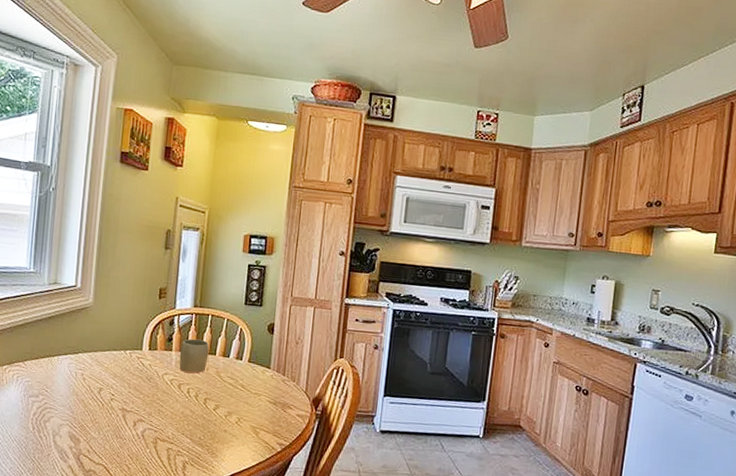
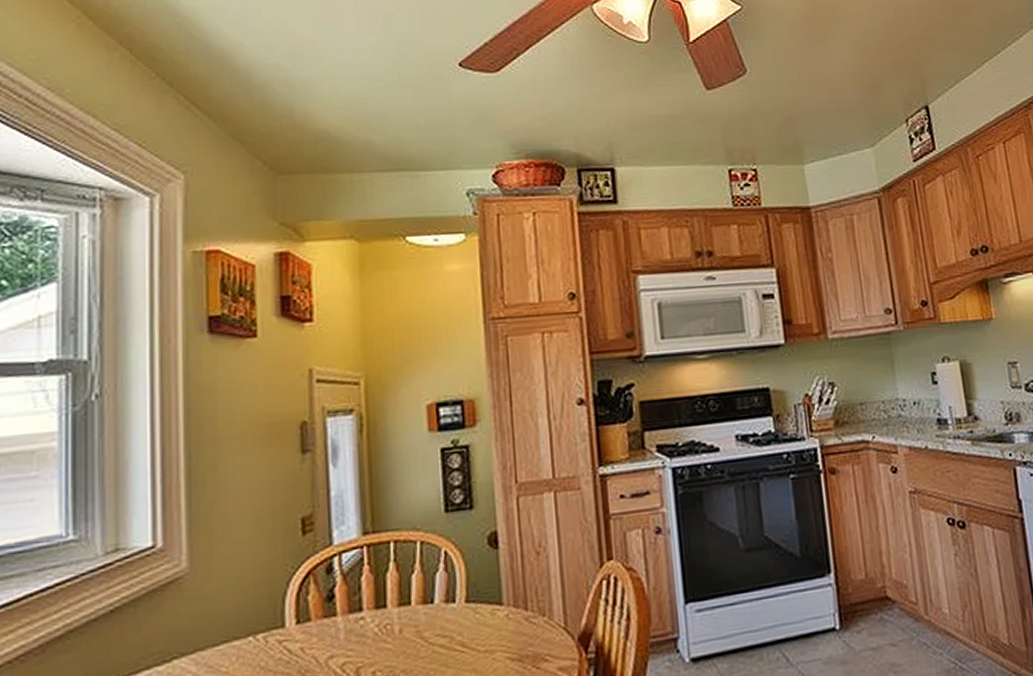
mug: present [179,339,209,374] -> none [350,584,400,647]

